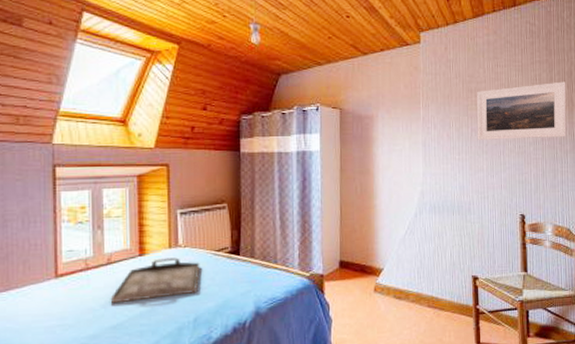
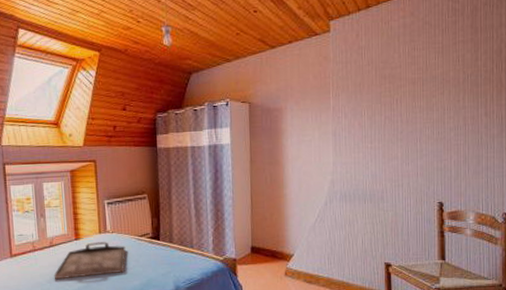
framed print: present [476,81,566,140] -> none [390,61,495,127]

